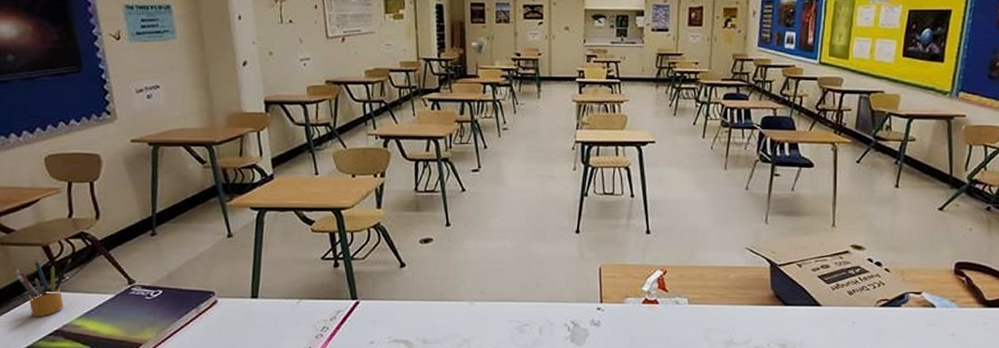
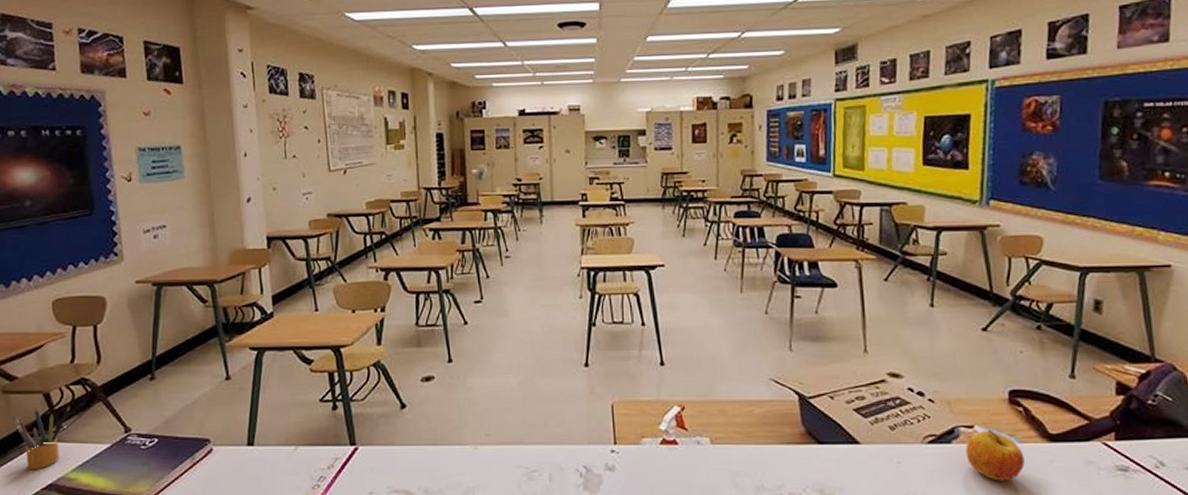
apple: none [912,296,962,339] -> present [965,430,1025,481]

